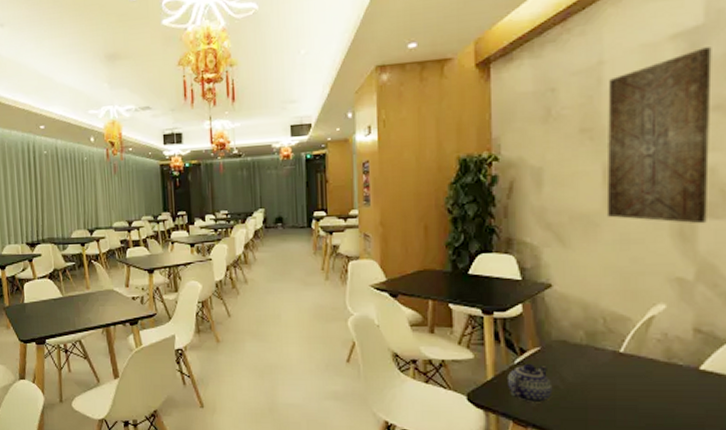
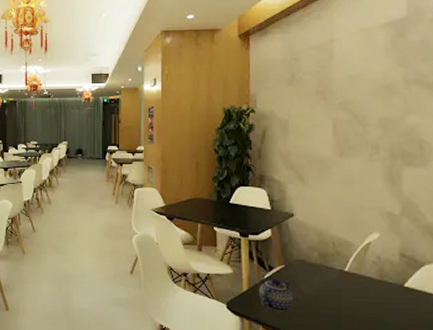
wall art: present [606,47,712,224] -> none [336,35,412,171]

